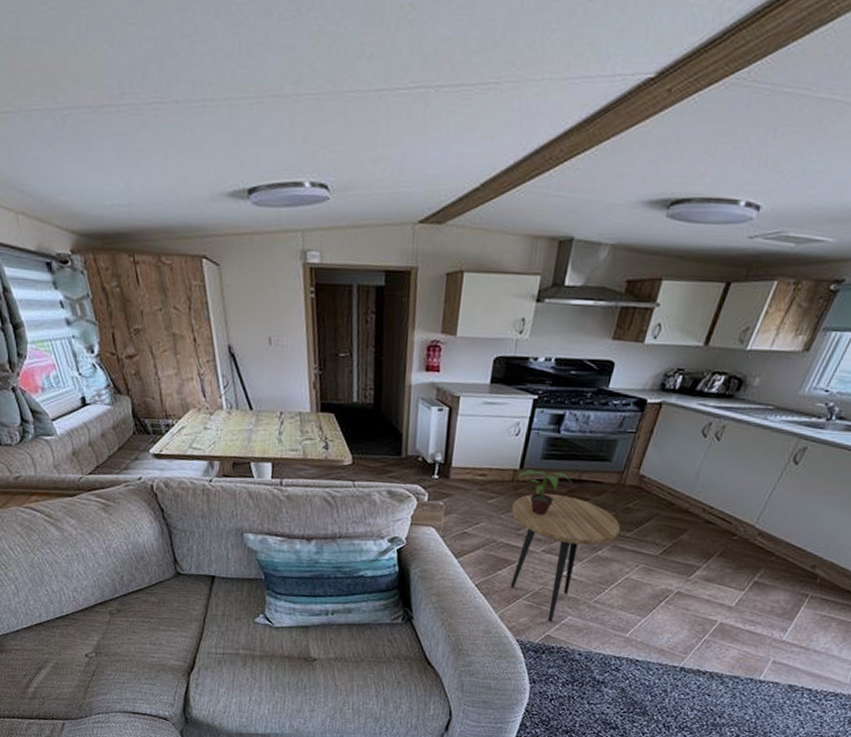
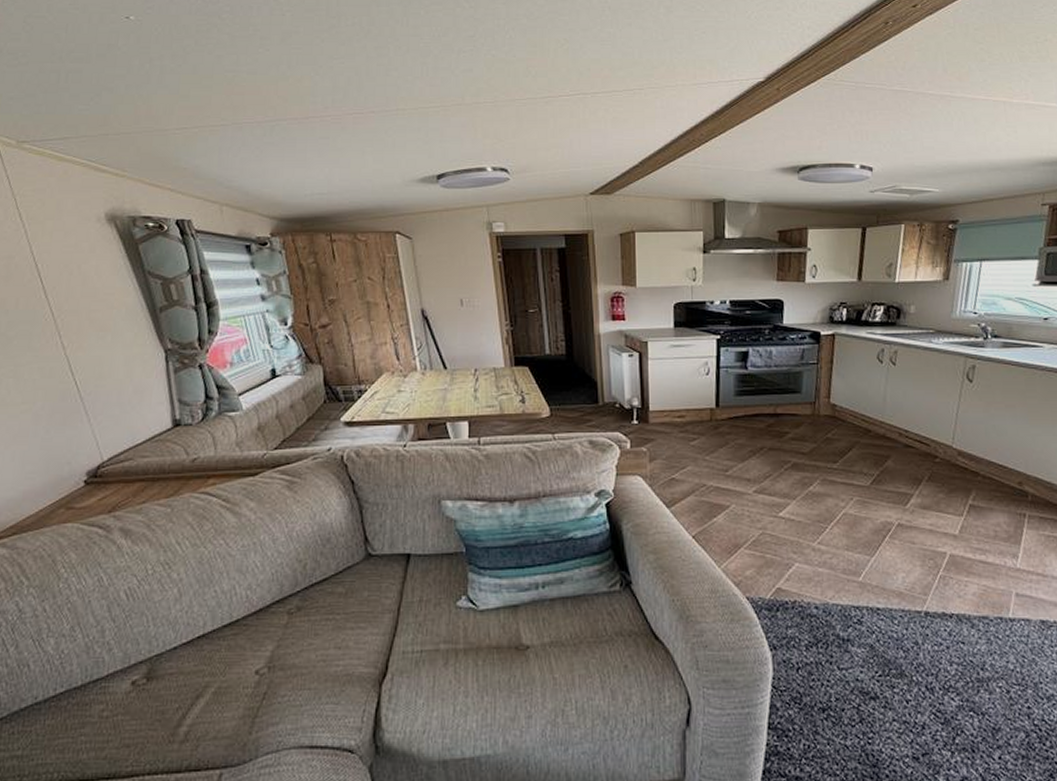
side table: present [510,494,621,622] -> none [715,431,826,572]
potted plant: present [517,469,572,515] -> none [714,407,769,453]

